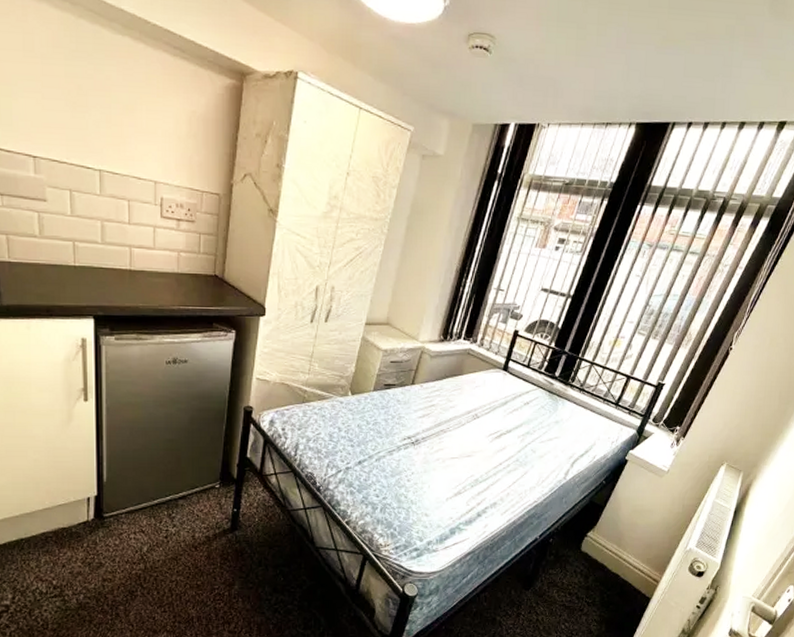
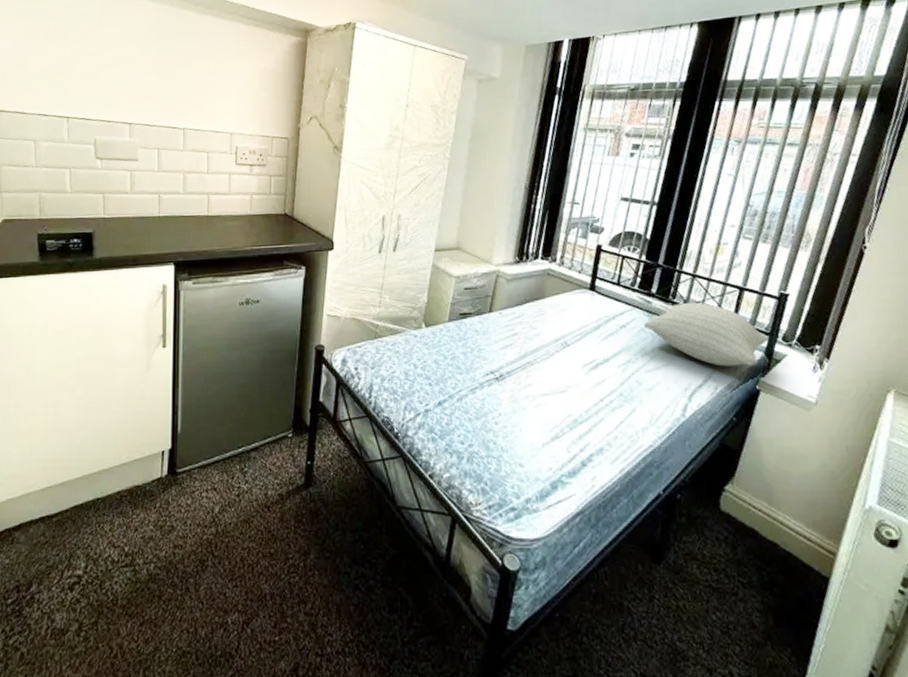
pillow: none [544,385,642,441] -> present [644,302,769,367]

